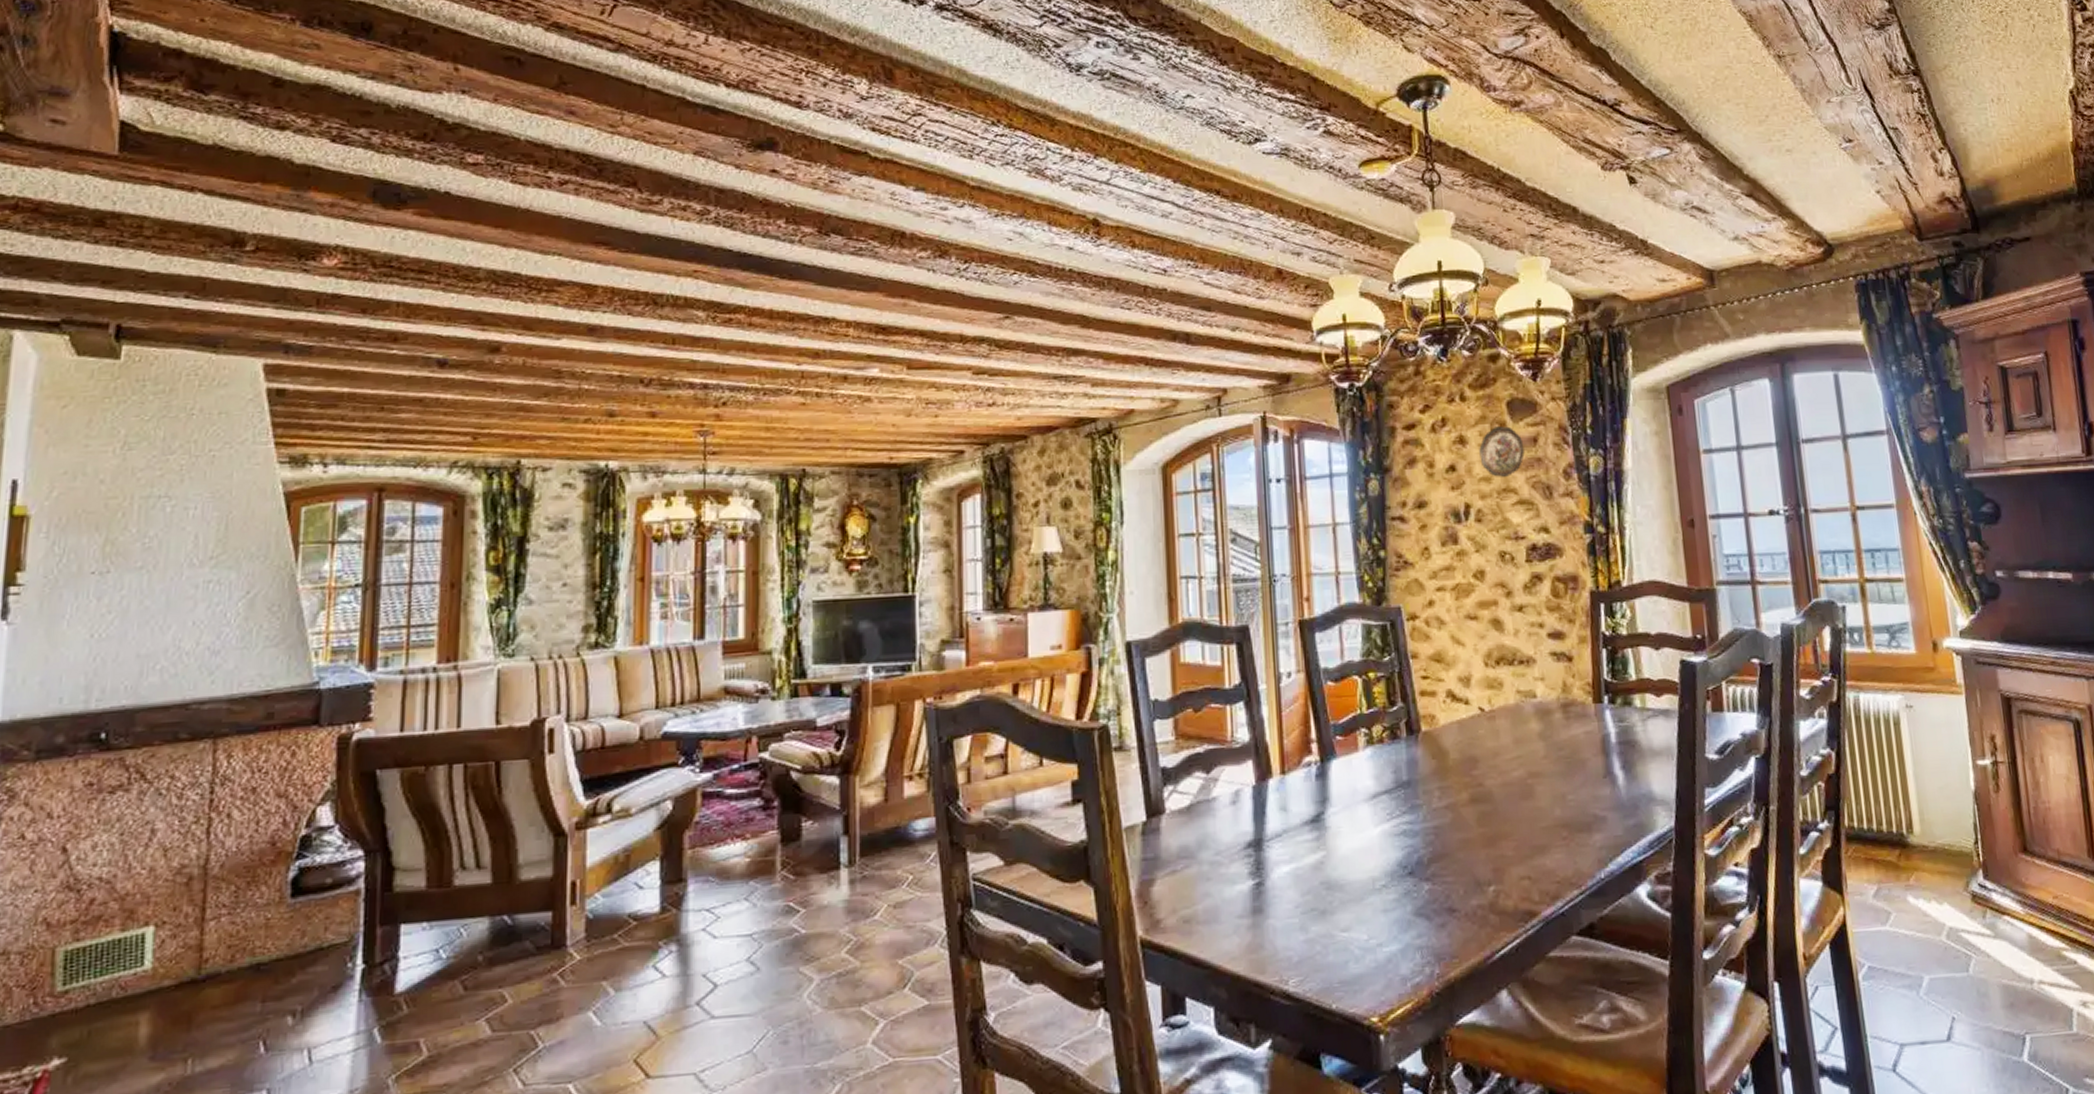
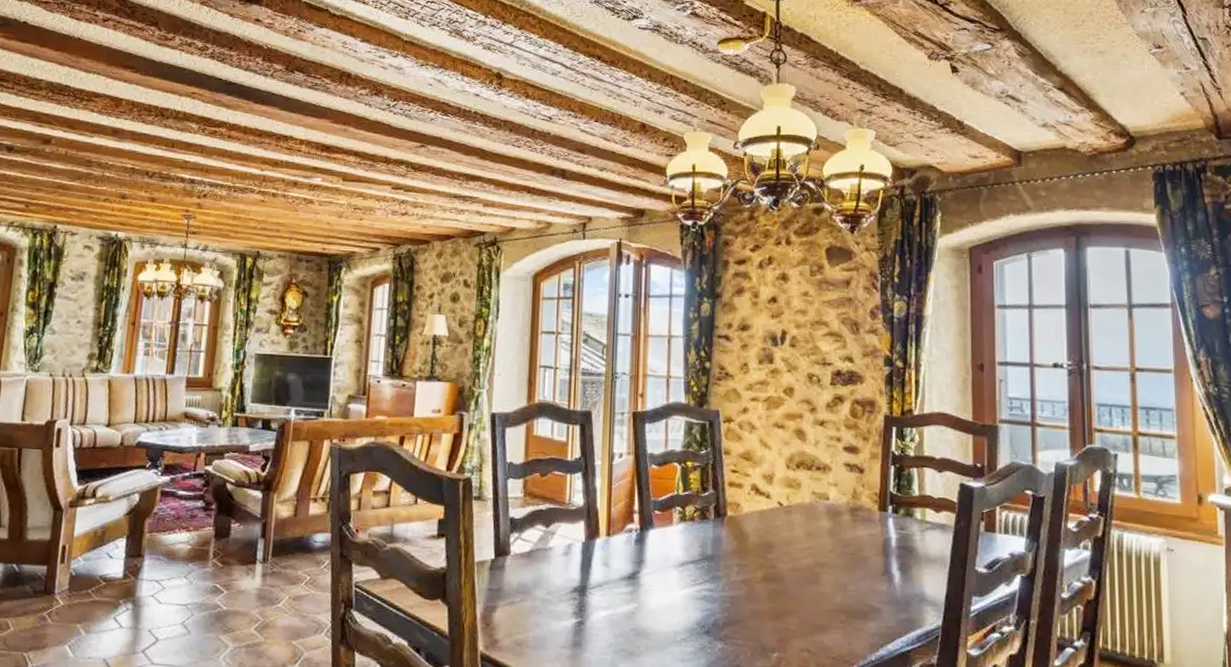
decorative plate: present [1479,426,1525,477] -> none [798,268,838,311]

